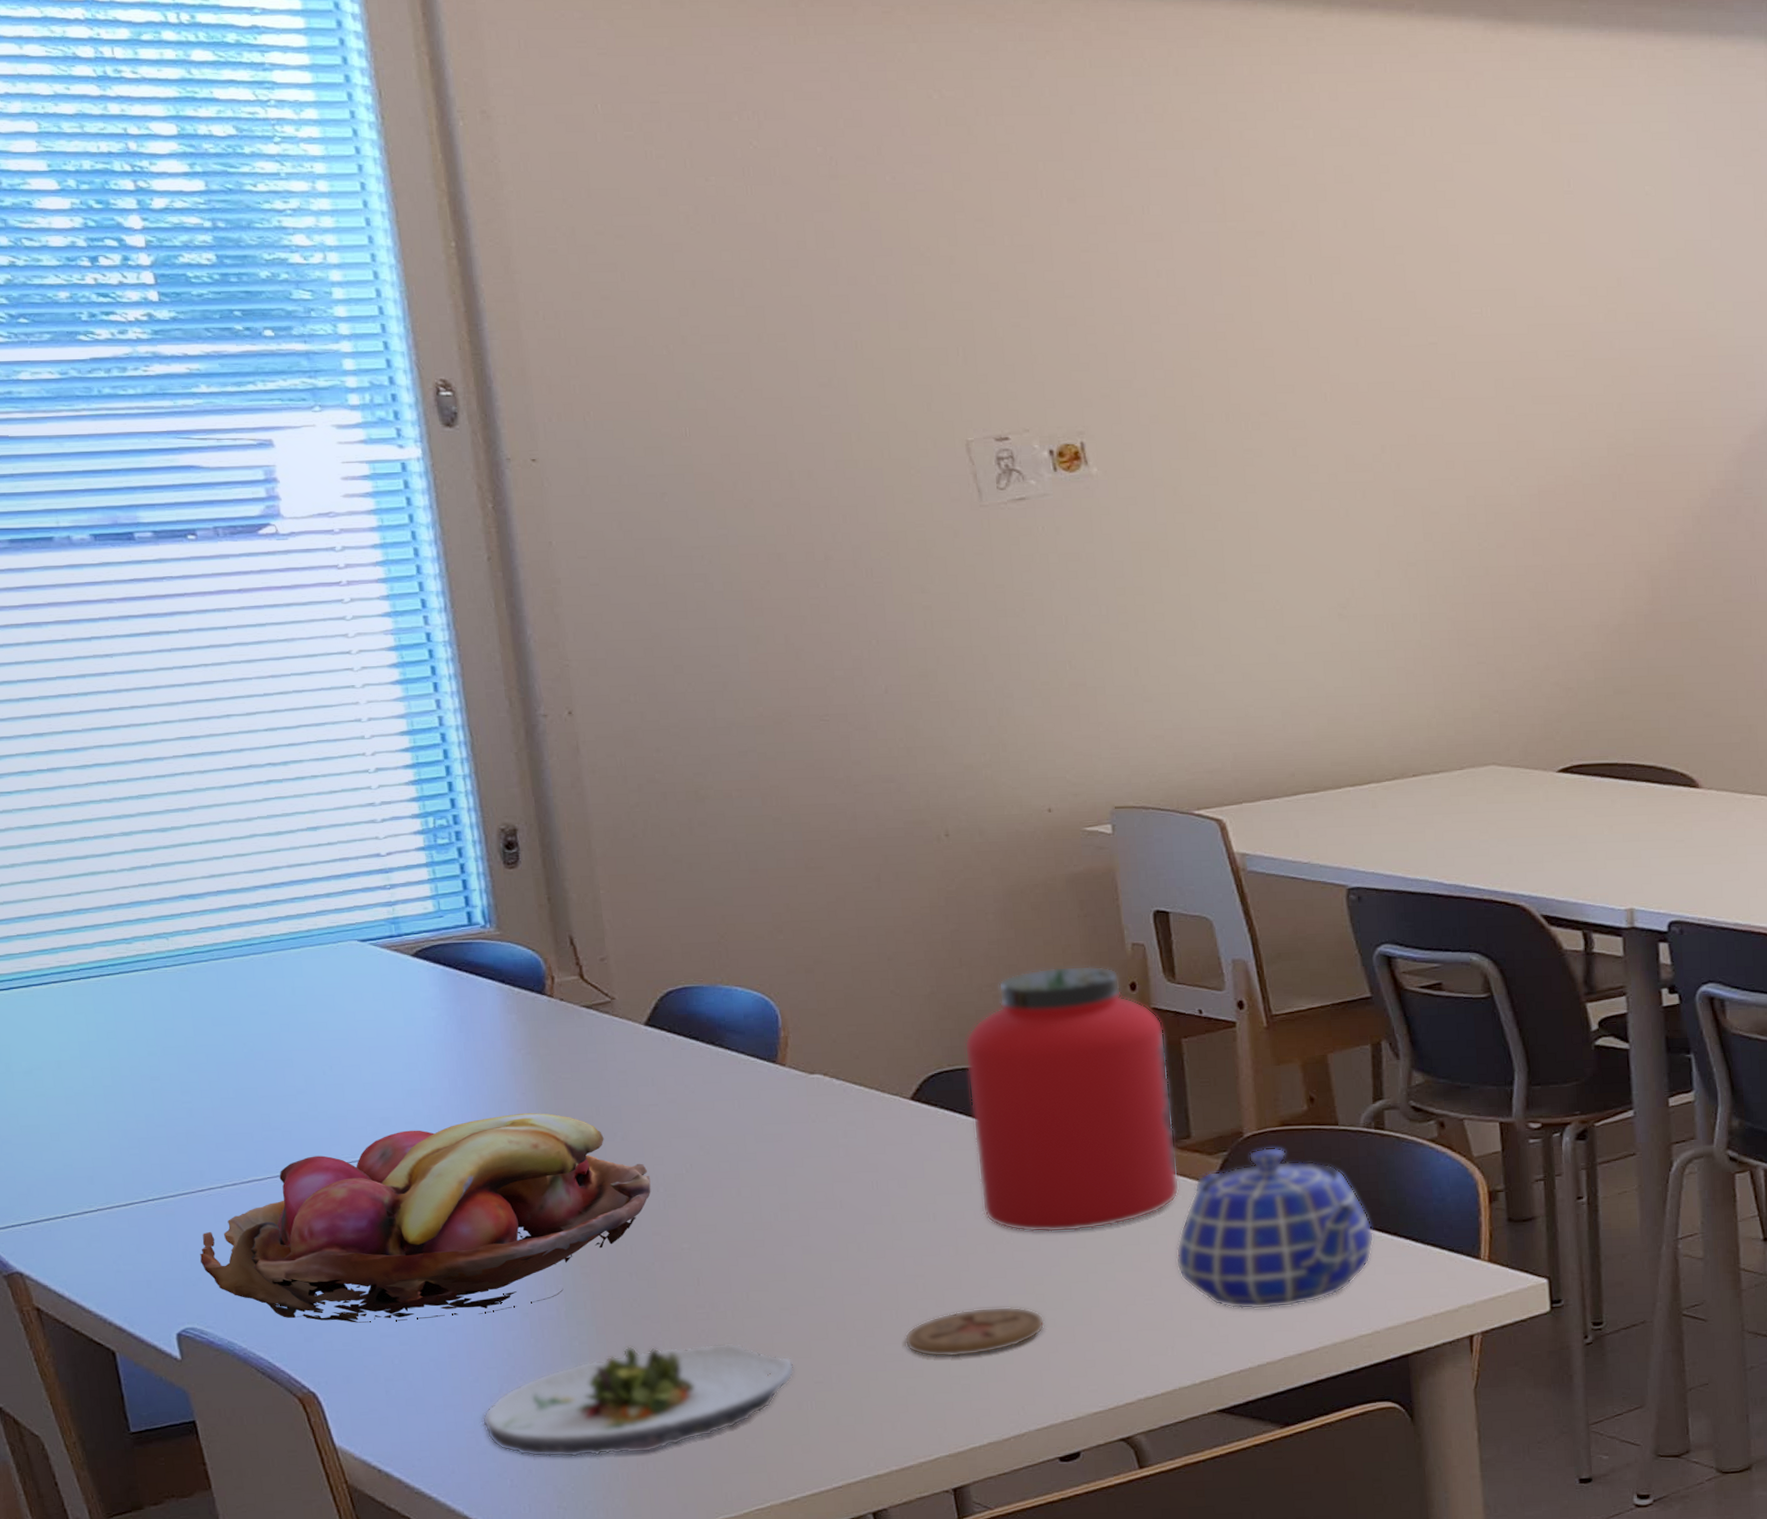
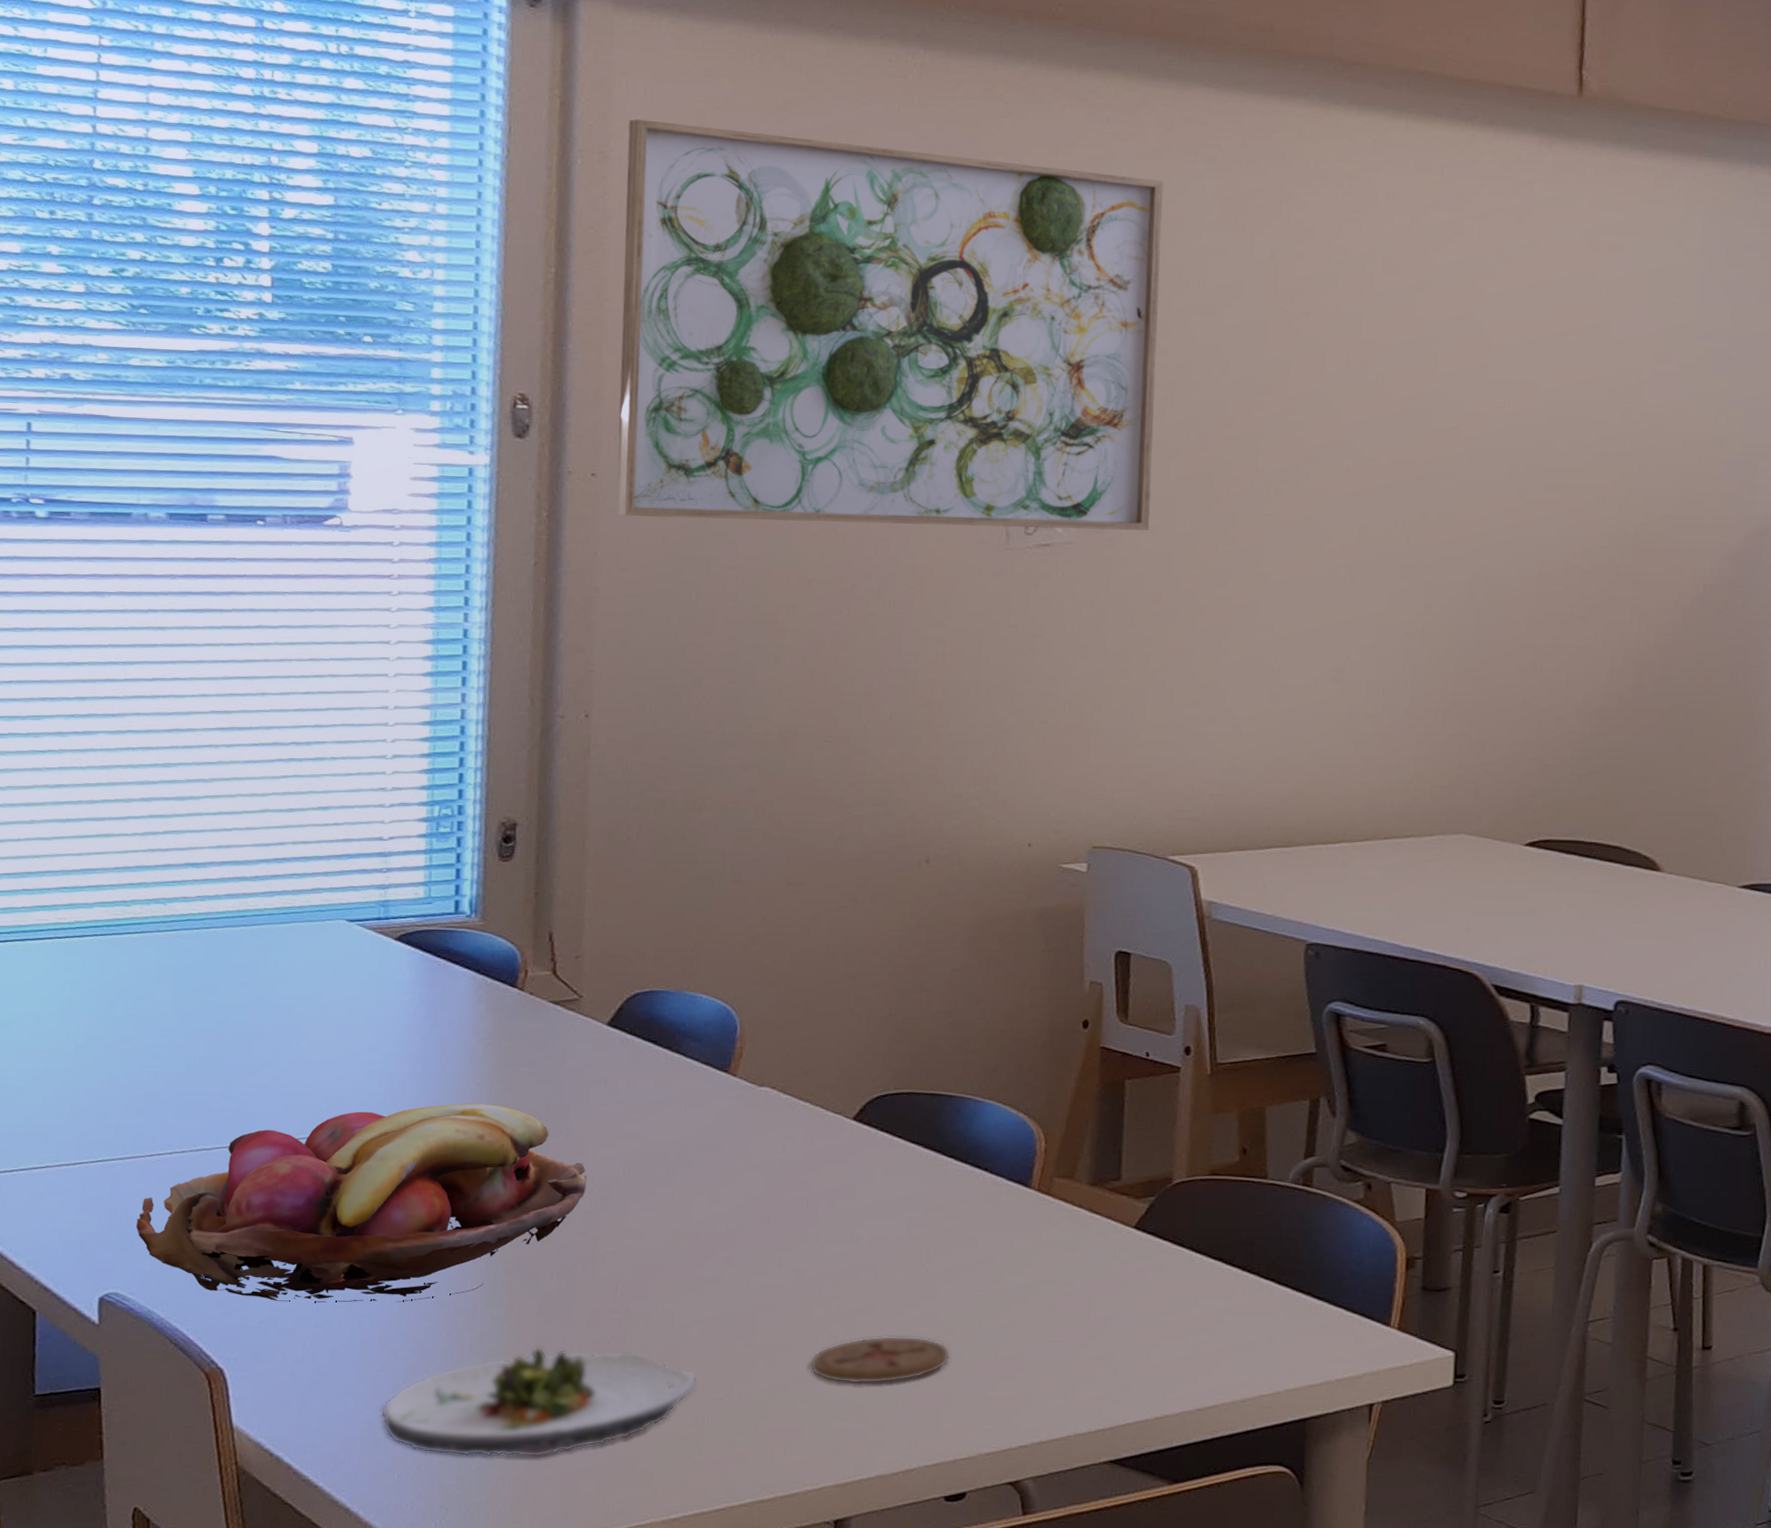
wall art: none [507,72,1127,502] -> present [616,119,1164,531]
protein powder: present [964,965,1180,1233] -> none [906,999,1110,1266]
teapot: present [1175,1147,1375,1310] -> none [1088,1195,1288,1360]

